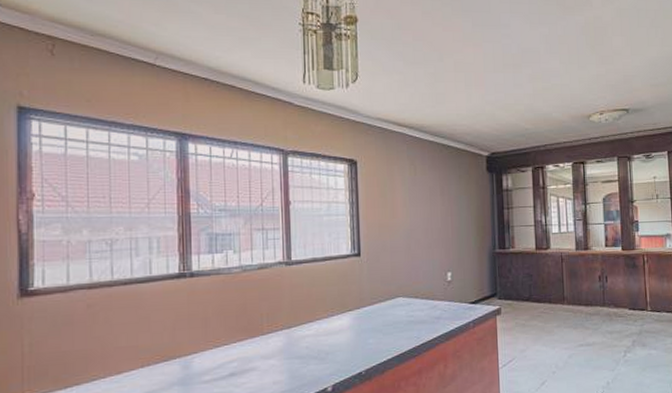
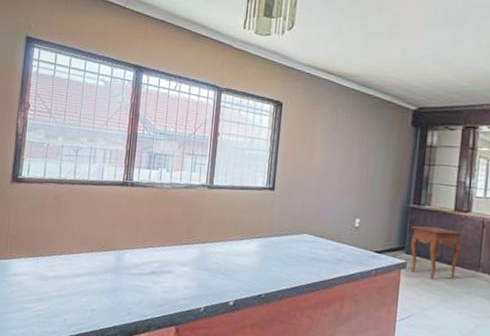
side table: none [500,267,546,320] -> present [410,225,463,279]

